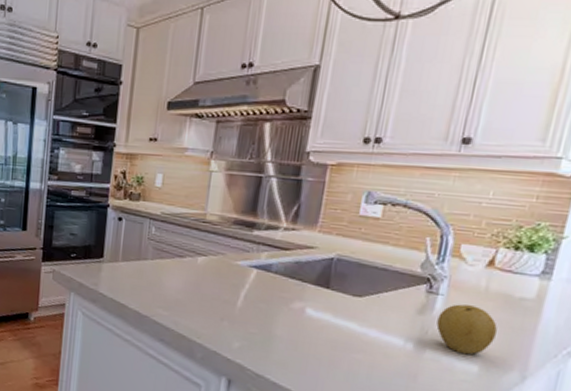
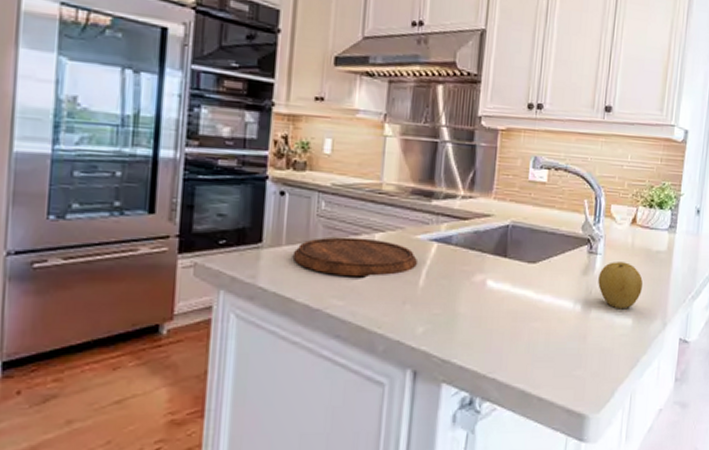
cutting board: none [127,257,236,295] -> present [292,237,417,278]

